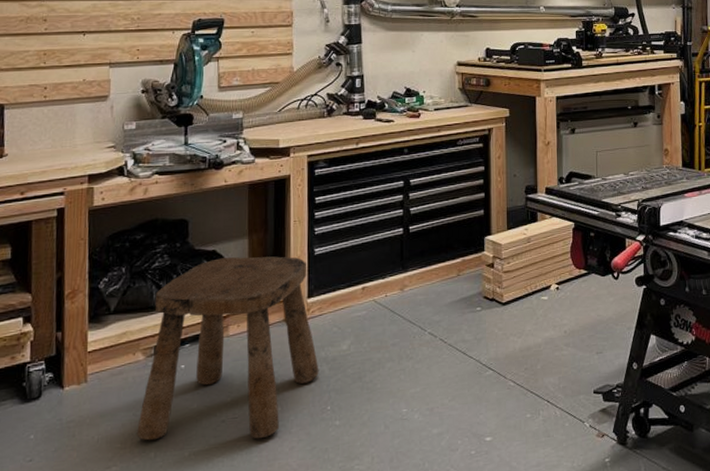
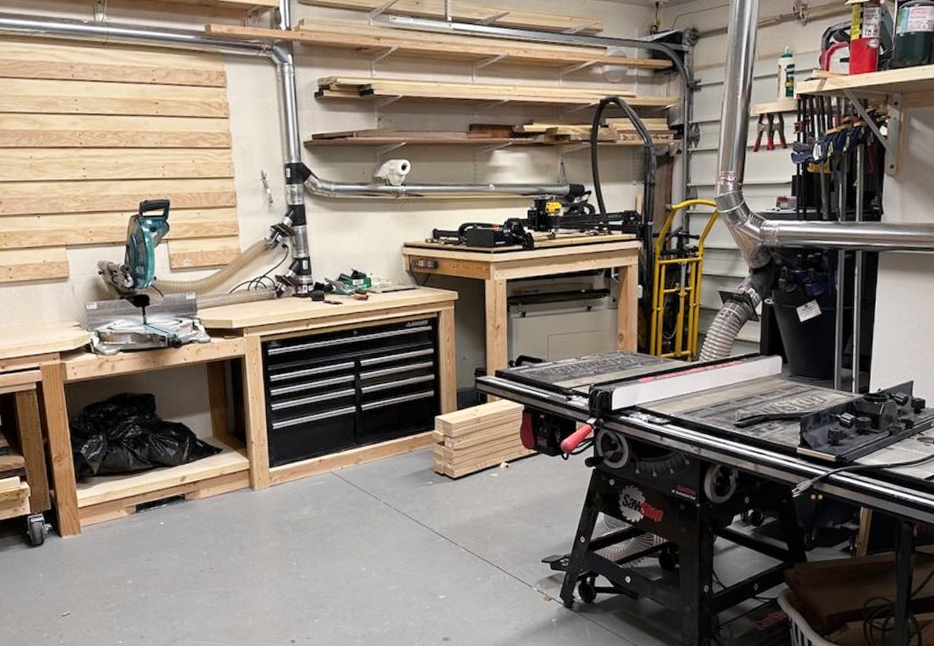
stool: present [137,256,319,441] -> none [128,429,284,587]

